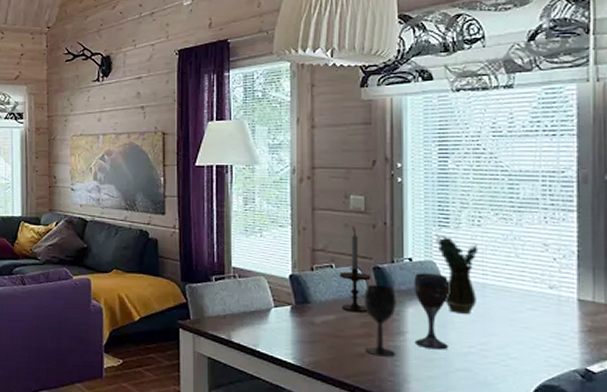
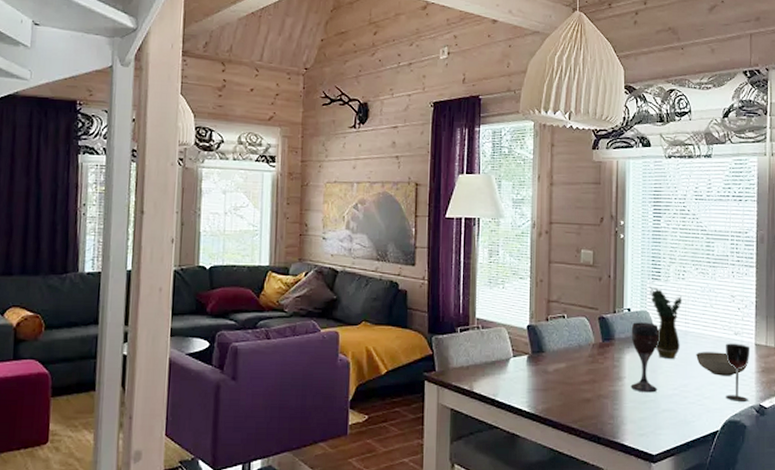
candlestick: present [339,226,371,313] -> none [570,278,597,361]
wine glass: present [364,284,396,357] -> none [590,333,617,401]
bowl: none [498,306,569,335] -> present [696,352,748,376]
wineglass: none [538,298,572,365] -> present [726,343,751,402]

